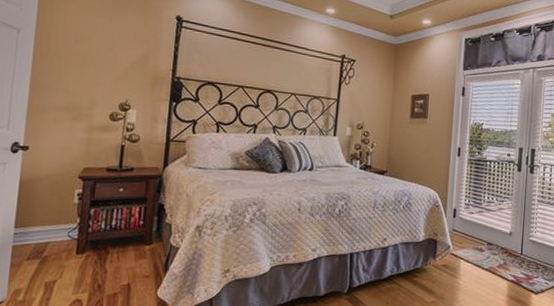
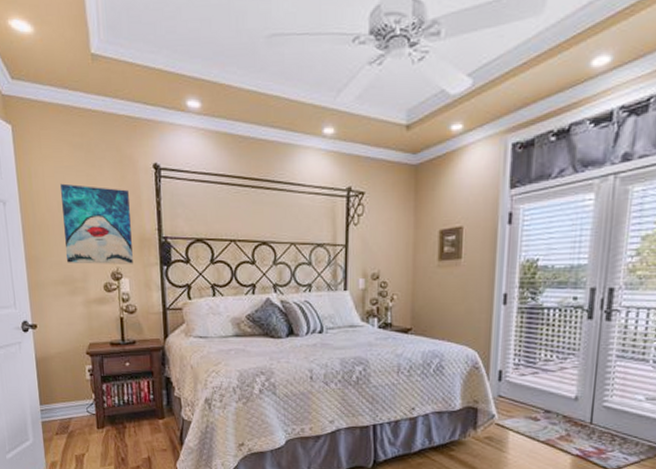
wall art: none [75,21,149,98] -> present [60,183,133,264]

